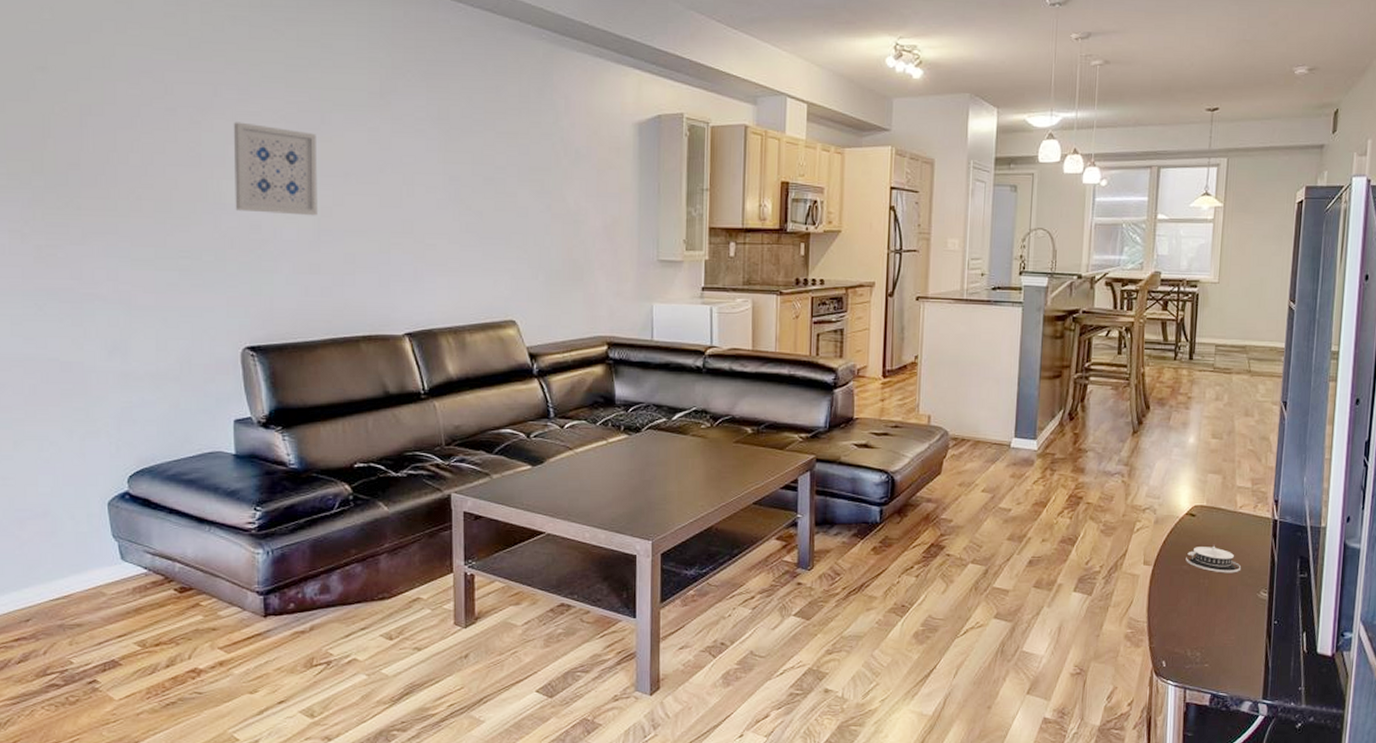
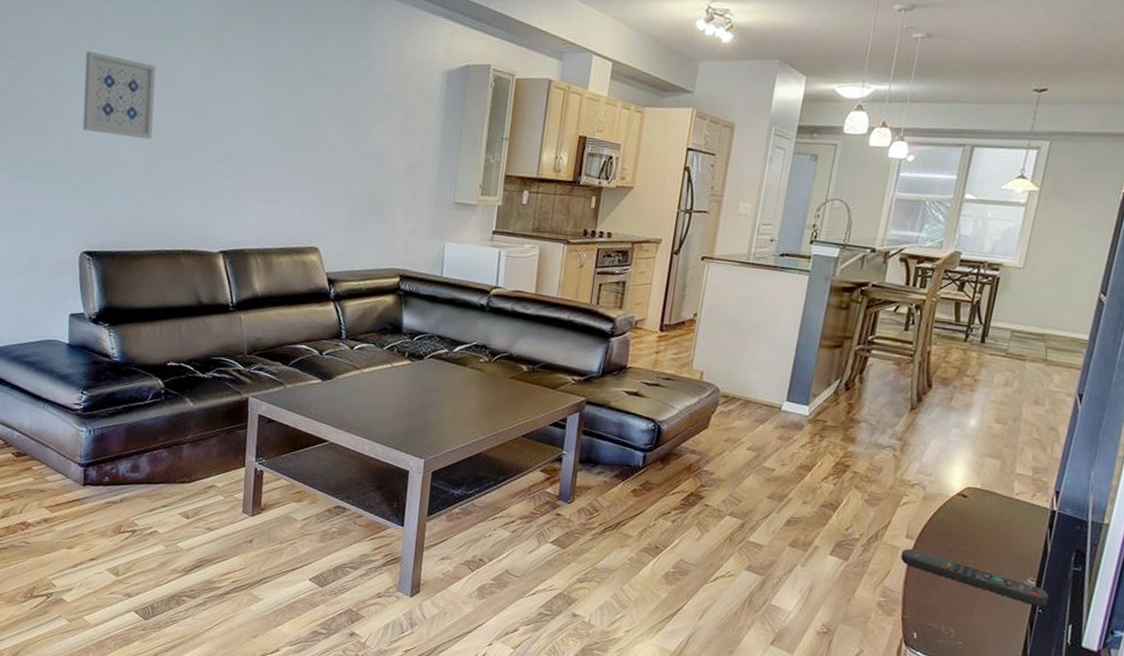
remote control: none [1141,575,1281,618] -> present [900,548,1049,607]
architectural model: present [1186,544,1242,573] -> none [951,527,1011,558]

